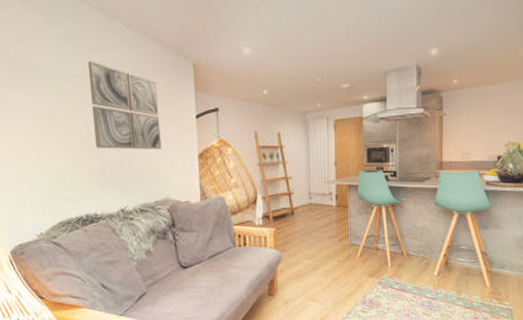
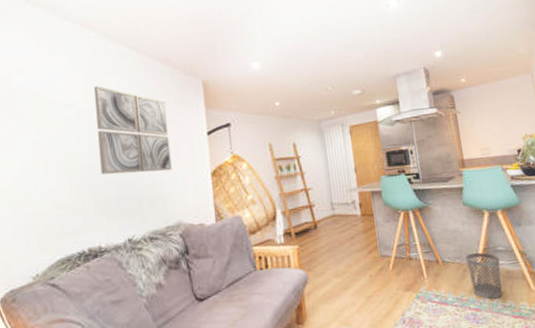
wastebasket: none [429,249,461,291] -> present [465,252,502,299]

